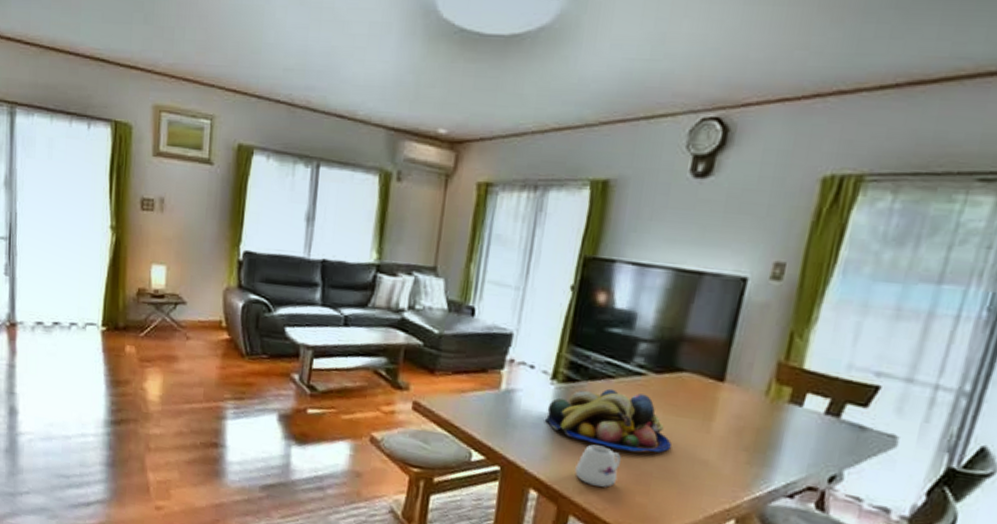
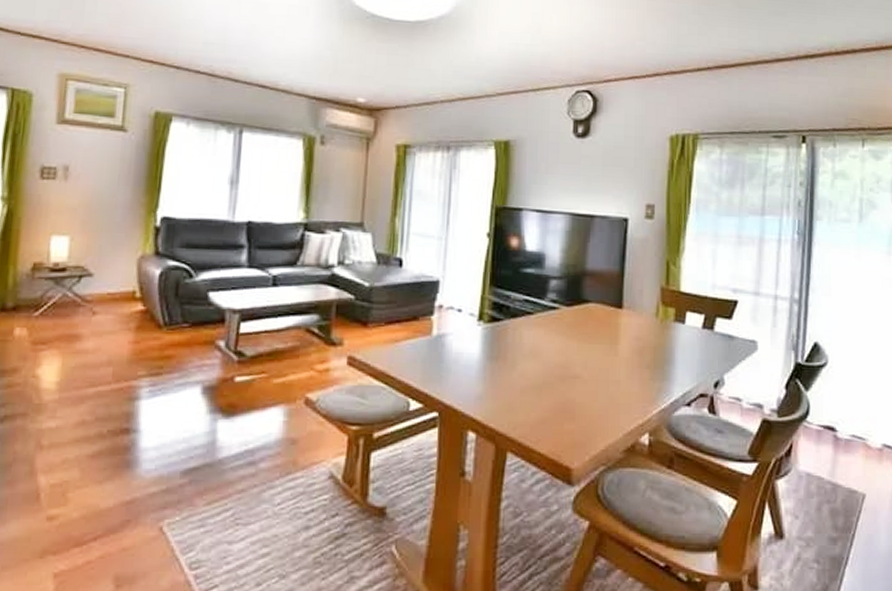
fruit bowl: present [544,388,672,453] -> none [475,324,589,381]
mug: present [575,444,621,487] -> none [508,379,547,419]

